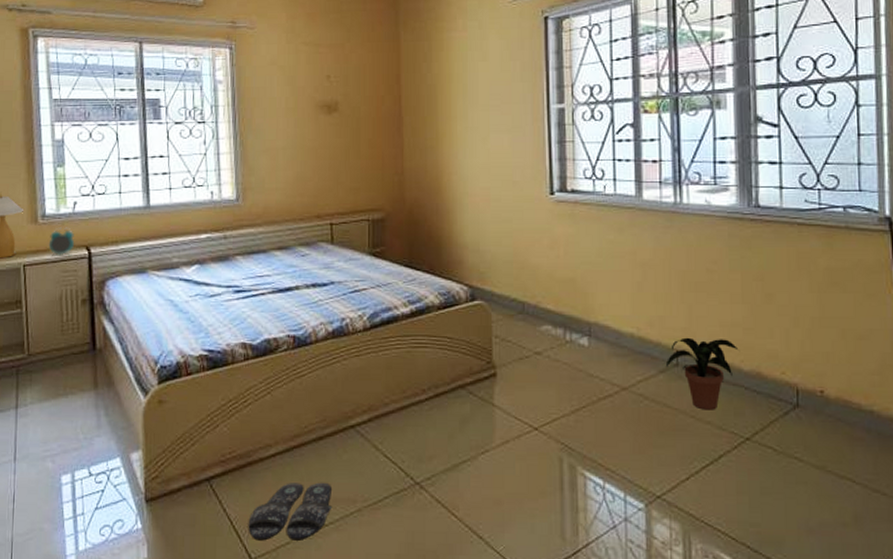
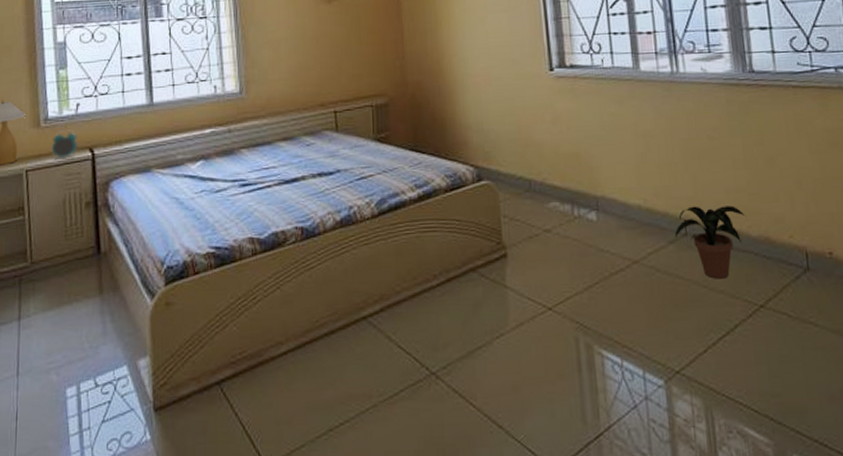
slippers: present [248,482,333,541] -> none [261,378,348,445]

